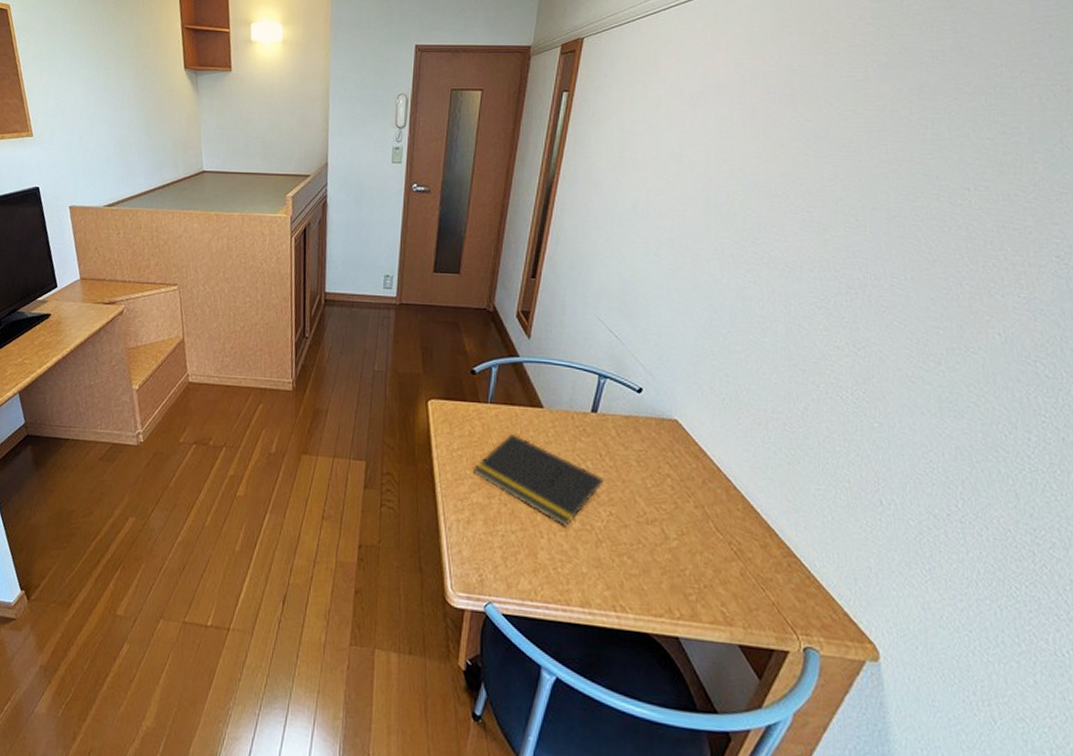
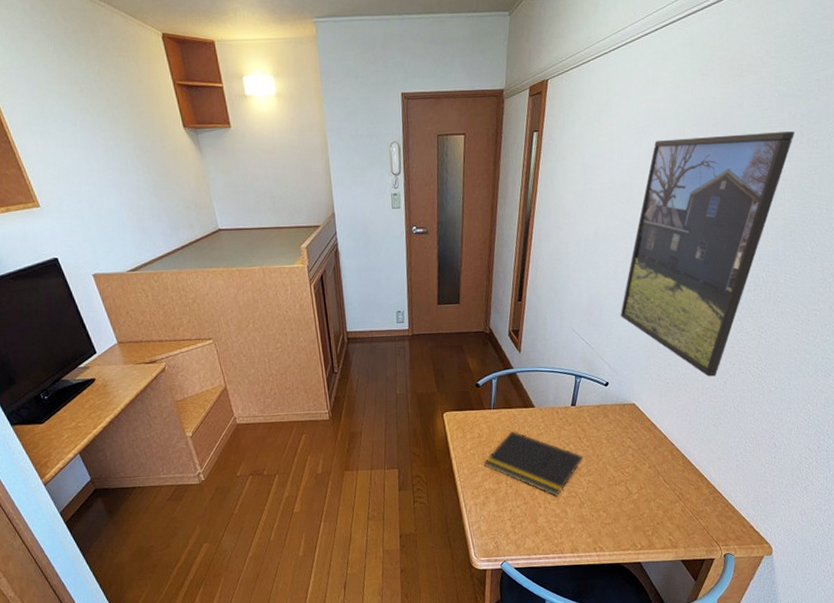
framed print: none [661,107,902,398] -> present [620,131,795,377]

